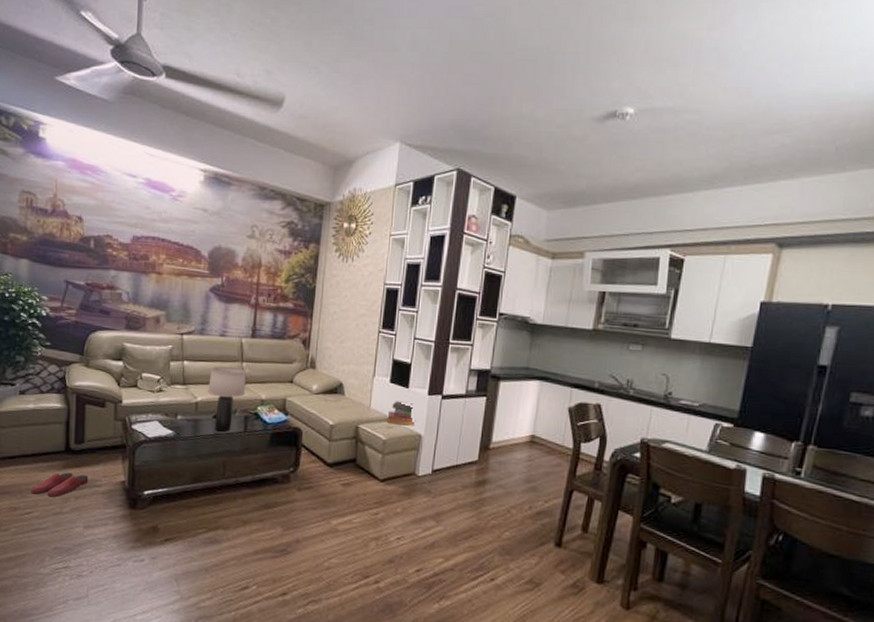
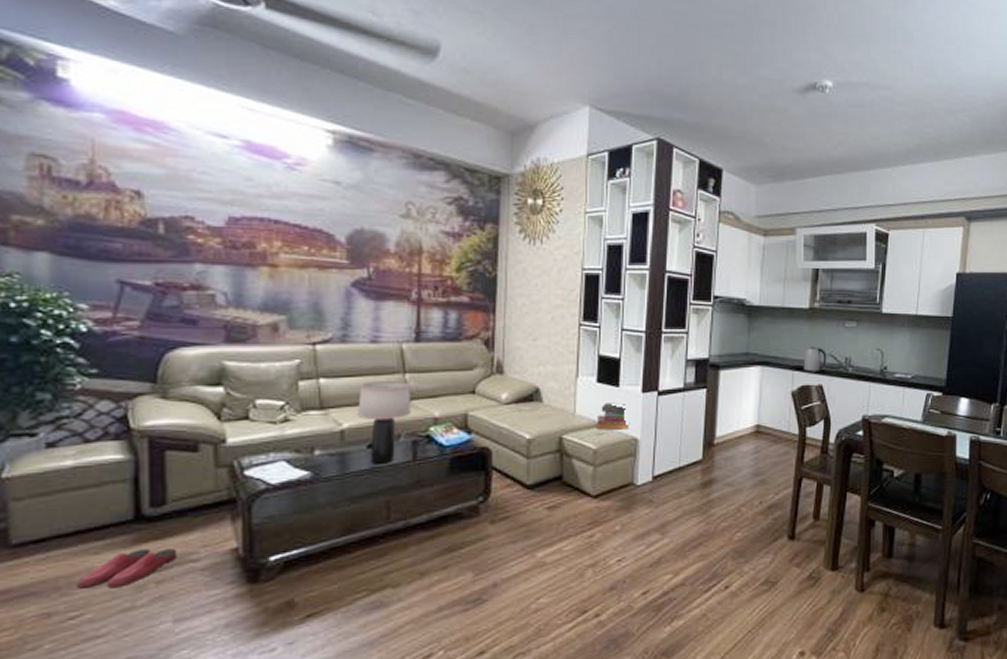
kettle: none [582,366,608,393] -> present [803,346,827,374]

